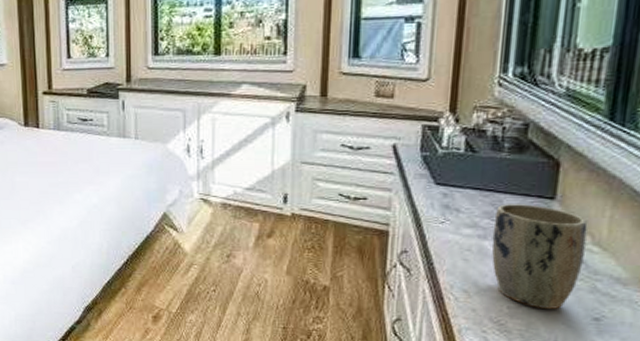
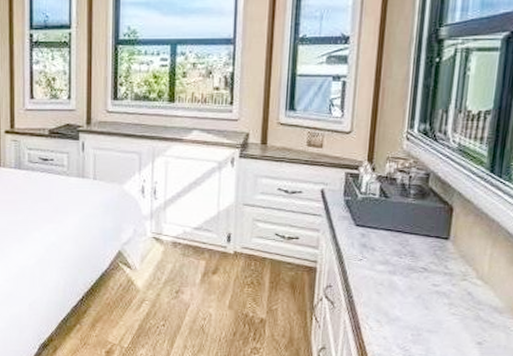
plant pot: present [491,204,588,309] -> none [399,243,474,335]

